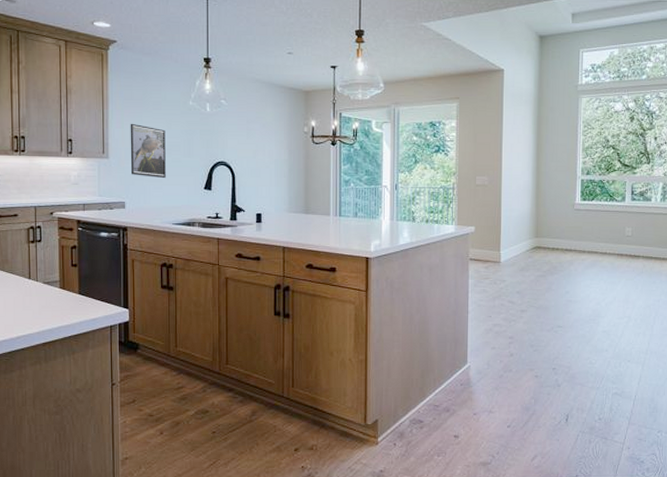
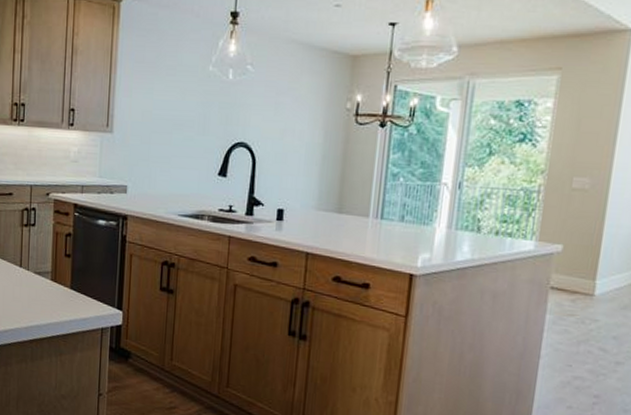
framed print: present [130,123,166,179] -> none [136,91,179,160]

